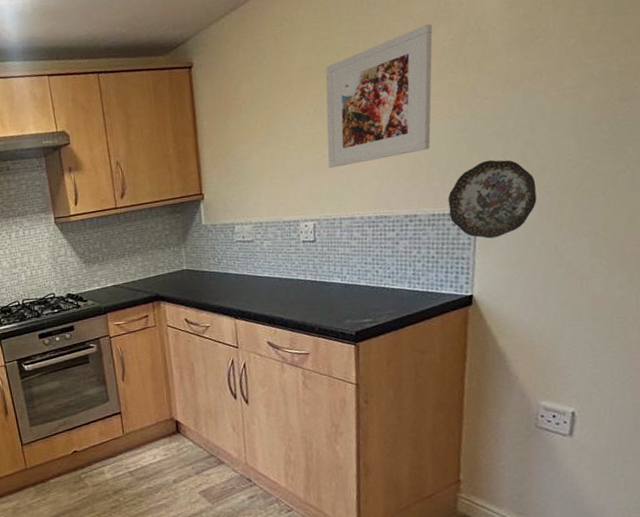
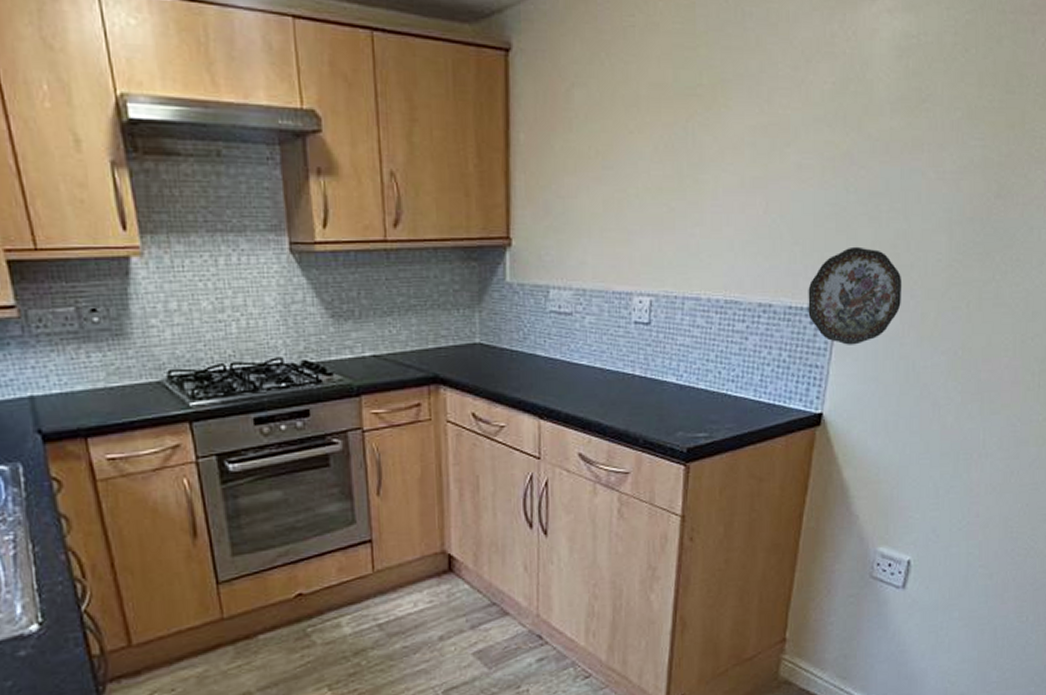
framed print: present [325,24,433,169] -> none [675,56,814,228]

